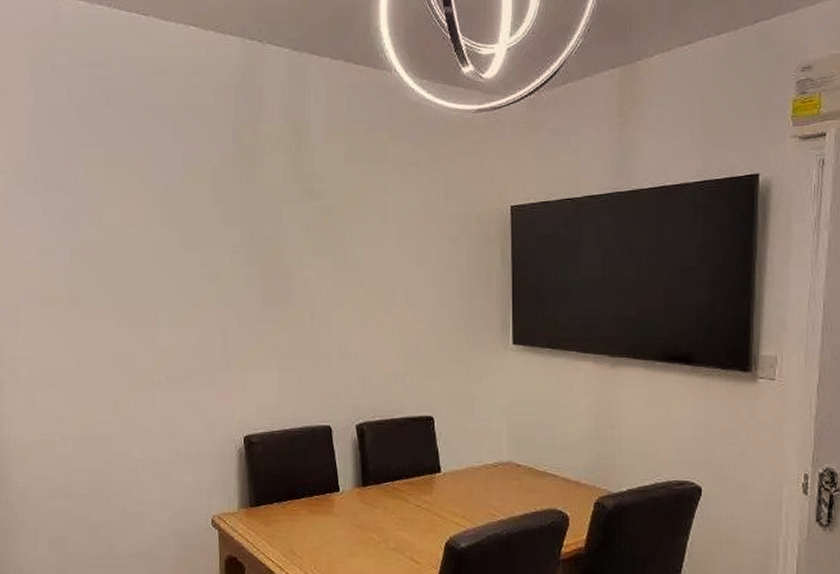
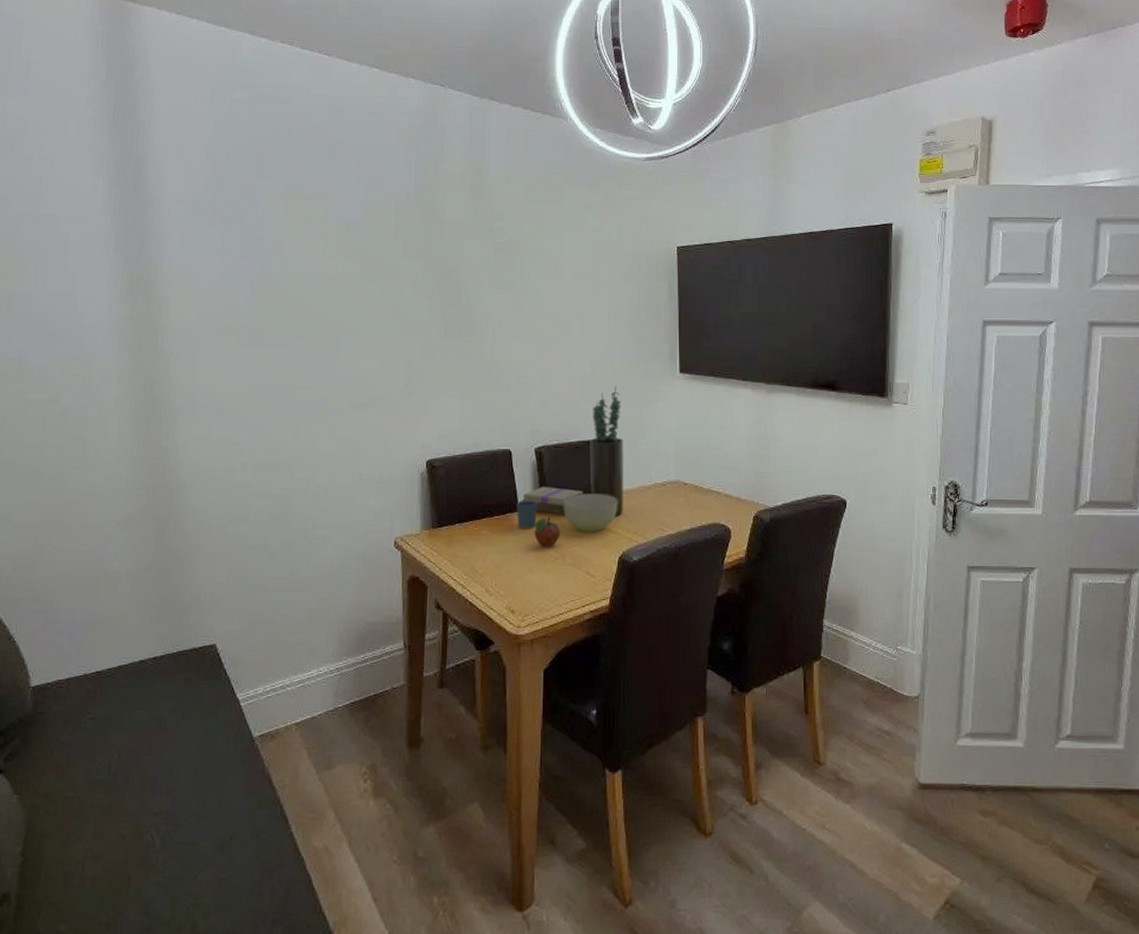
mug: none [337,479,358,510] -> present [517,500,537,529]
books: none [340,465,408,497] -> present [519,486,584,515]
fruit: none [355,497,383,530] -> present [534,516,561,547]
bowl: none [385,474,445,517] -> present [562,494,618,533]
vase: none [414,357,451,499] -> present [590,385,624,517]

